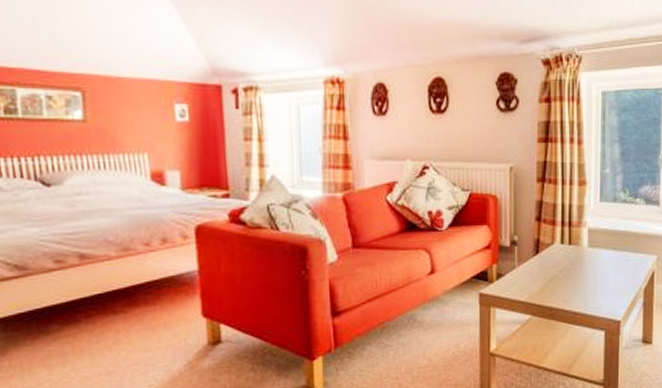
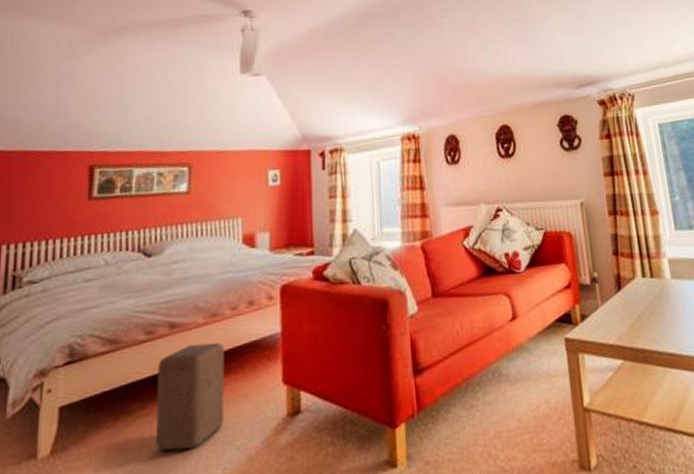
stool: none [72,275,146,368] -> present [155,342,225,451]

